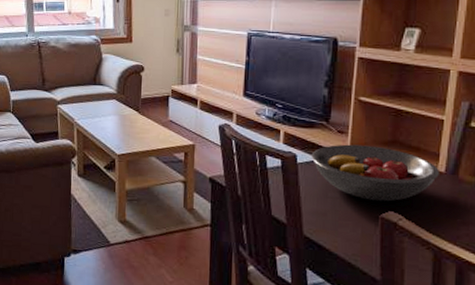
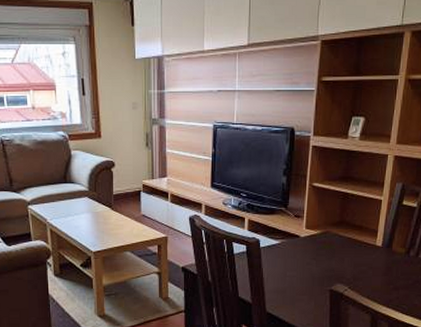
fruit bowl: present [311,144,439,202] -> none [272,227,377,276]

